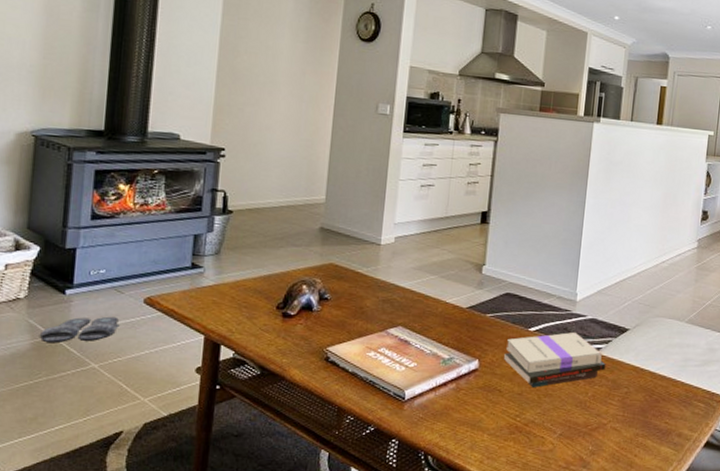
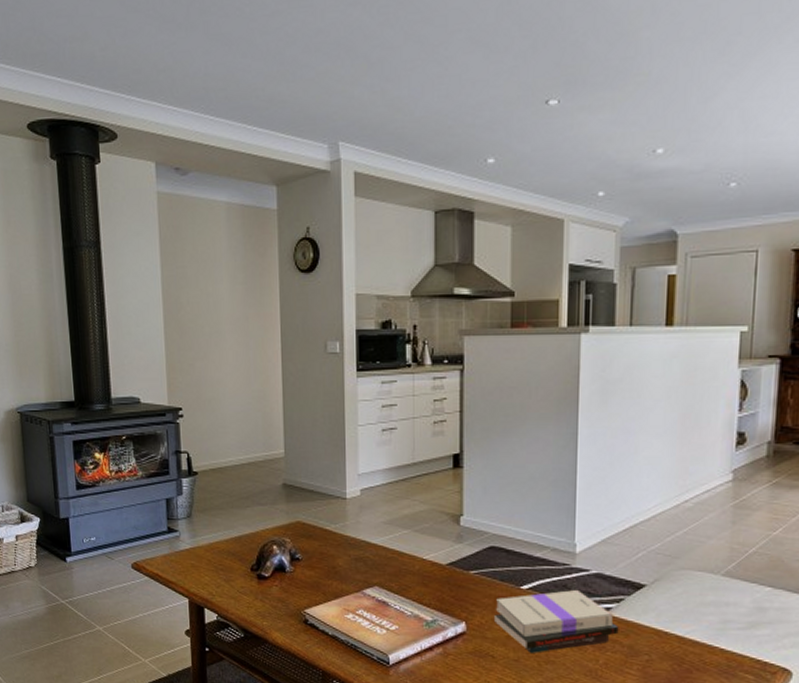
slippers: present [40,316,120,343] -> none [52,581,115,608]

